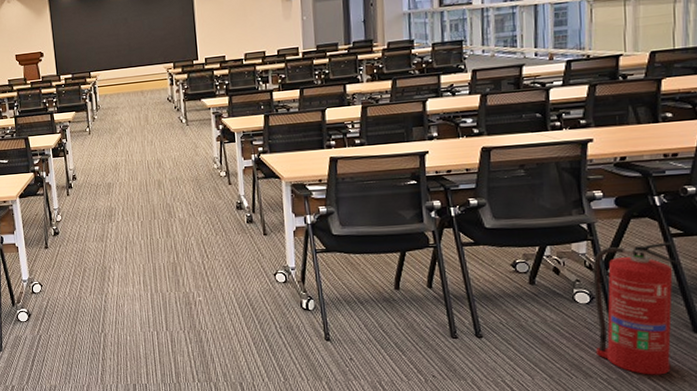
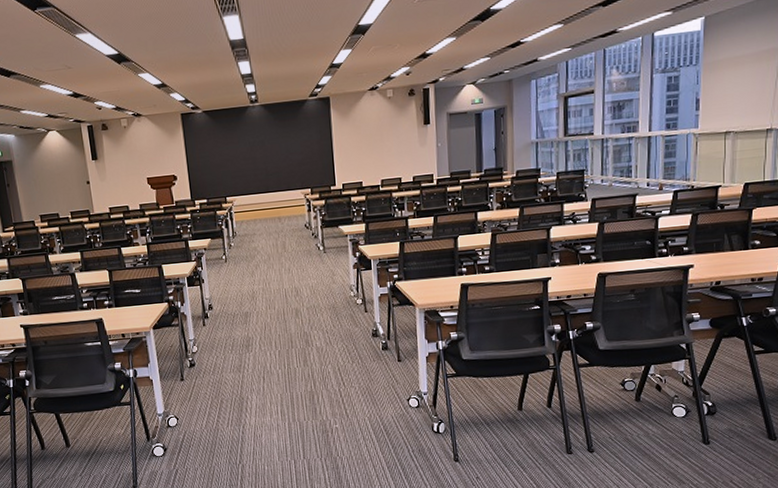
fire extinguisher: present [592,241,681,375] -> none [689,358,761,479]

